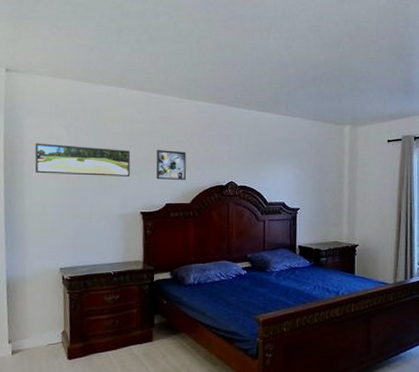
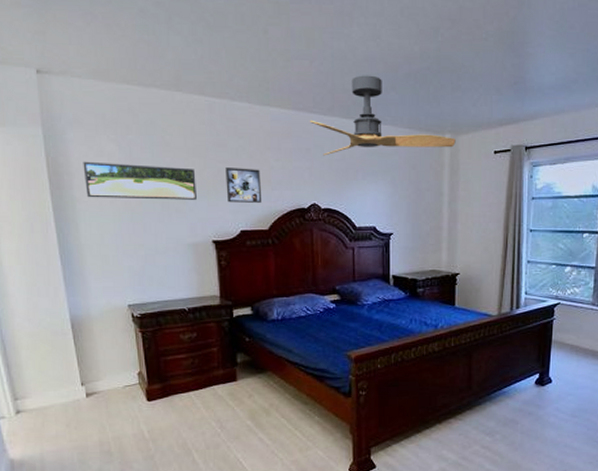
ceiling fan: none [230,77,355,142] -> present [309,75,456,156]

